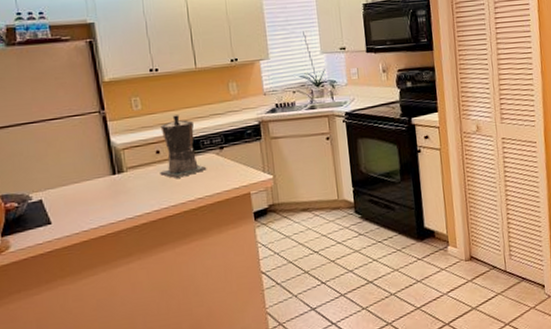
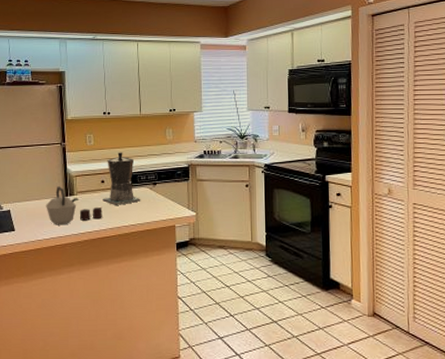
kettle: none [88,163,162,211] -> present [46,186,102,225]

